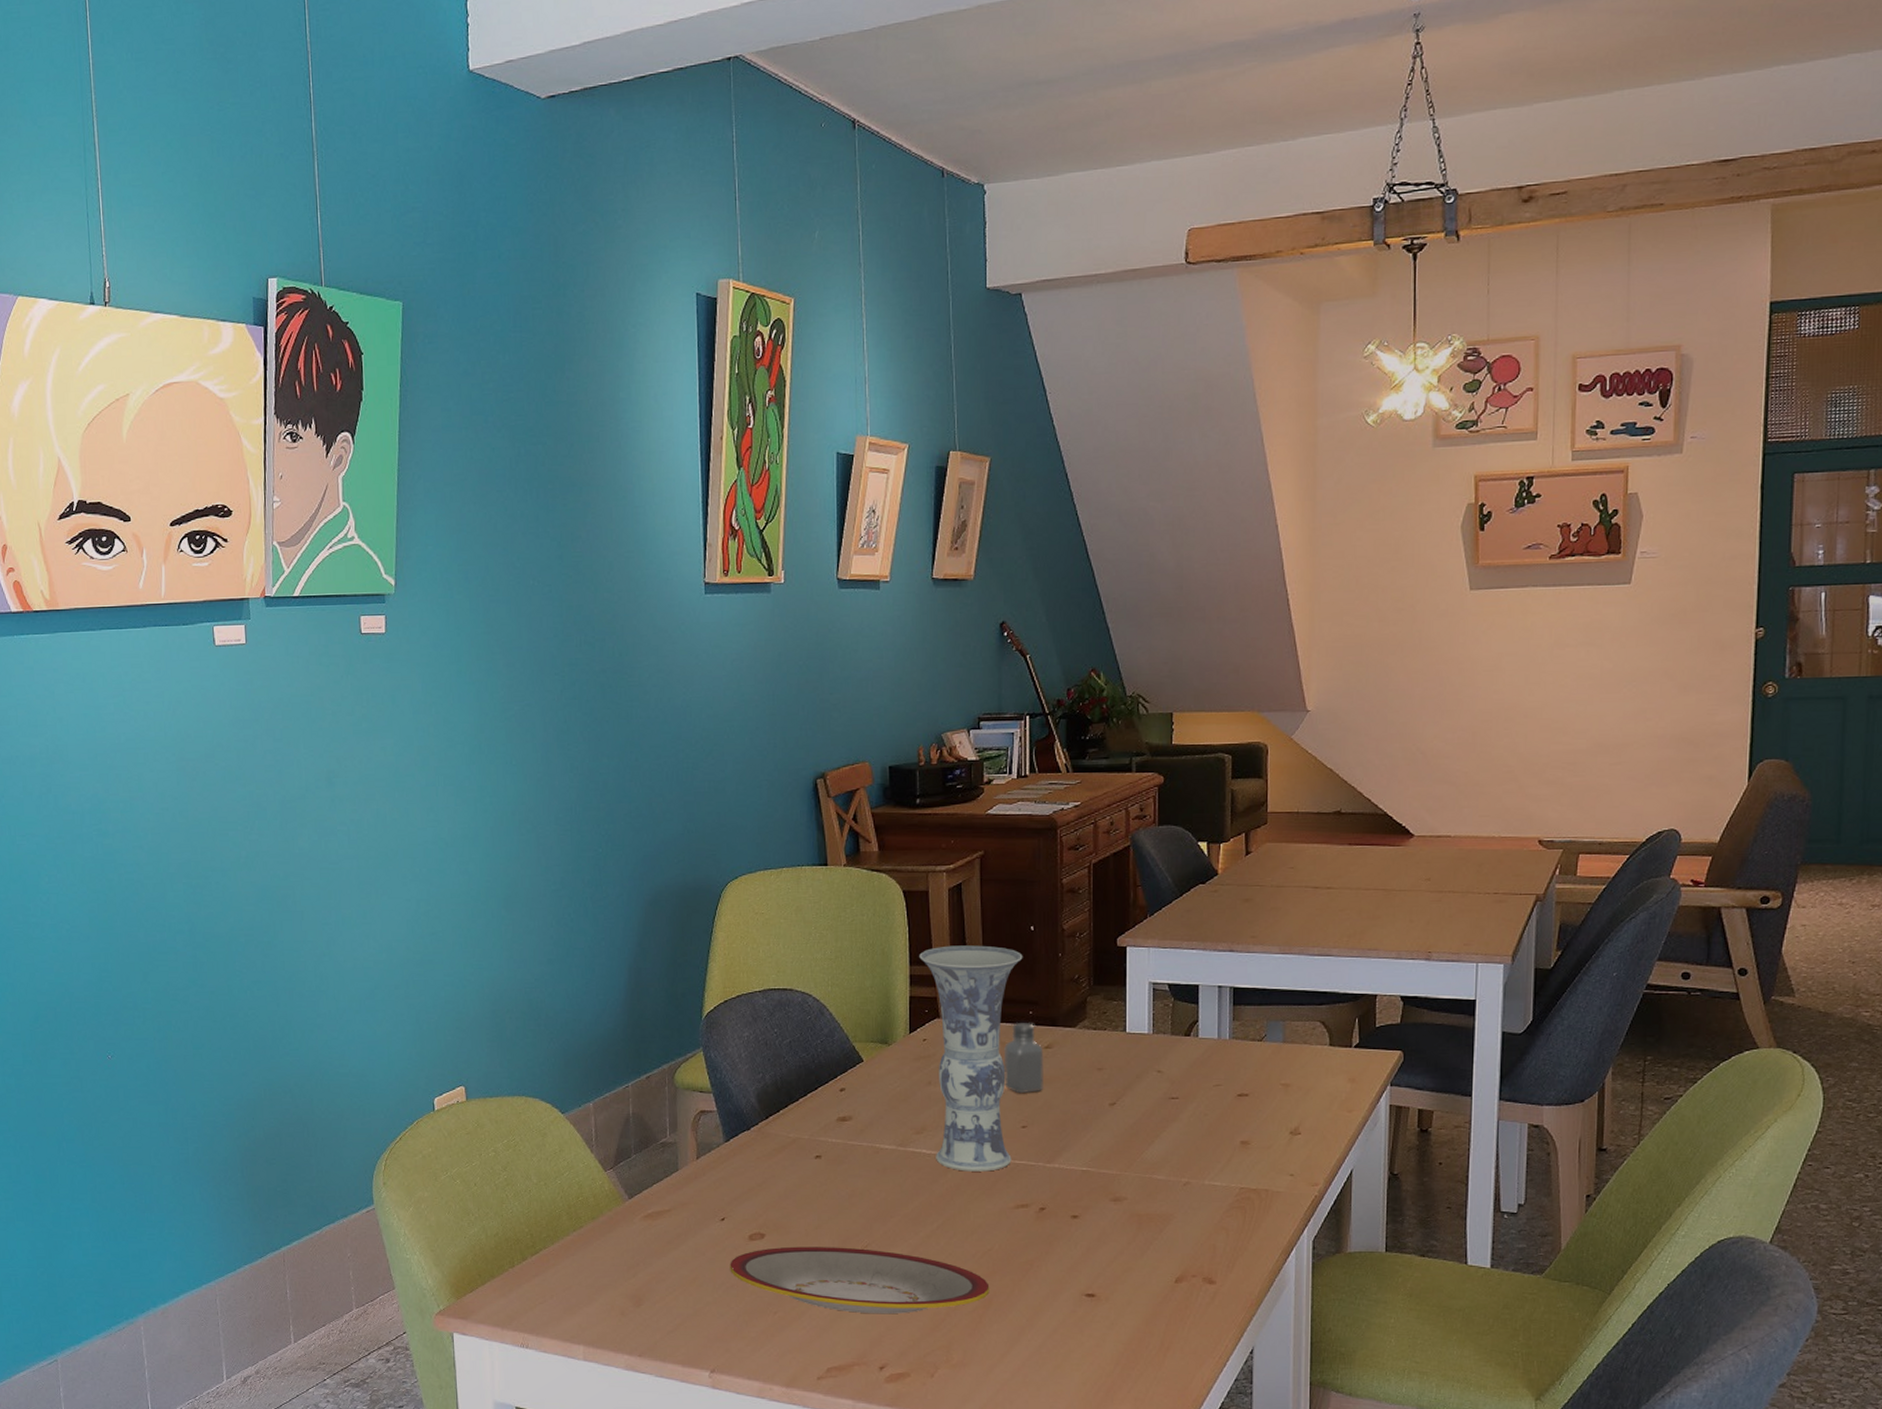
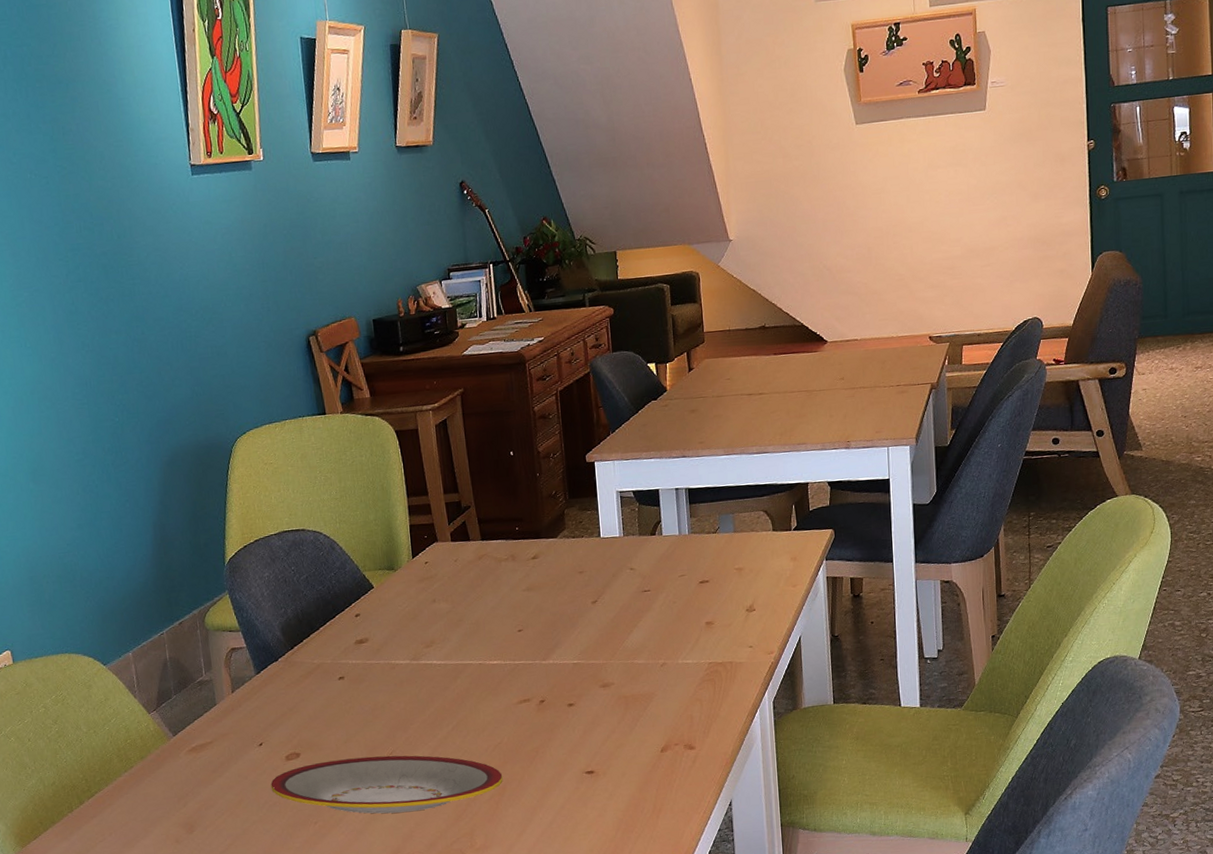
vase: present [919,945,1023,1172] -> none [415,473,512,676]
saltshaker: present [1003,1023,1044,1094] -> none [496,538,534,602]

